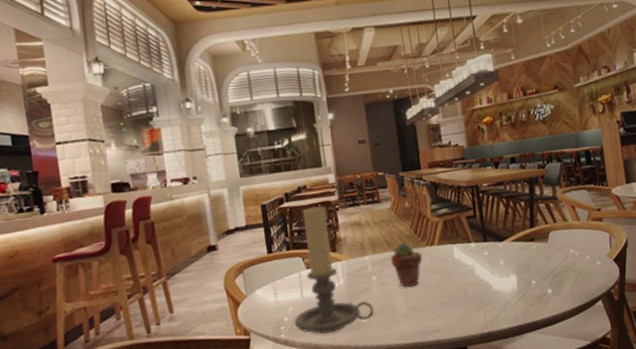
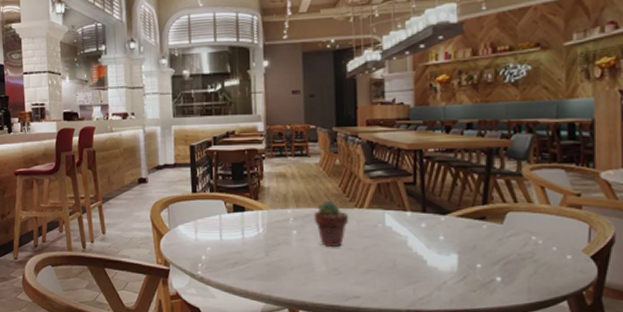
candle holder: present [294,206,374,334] -> none [211,152,291,278]

